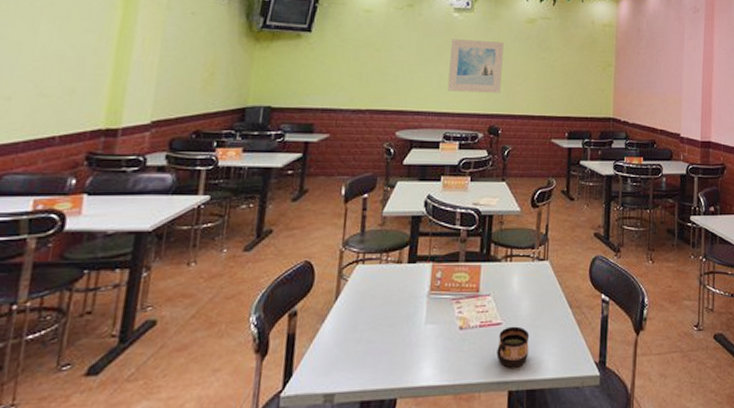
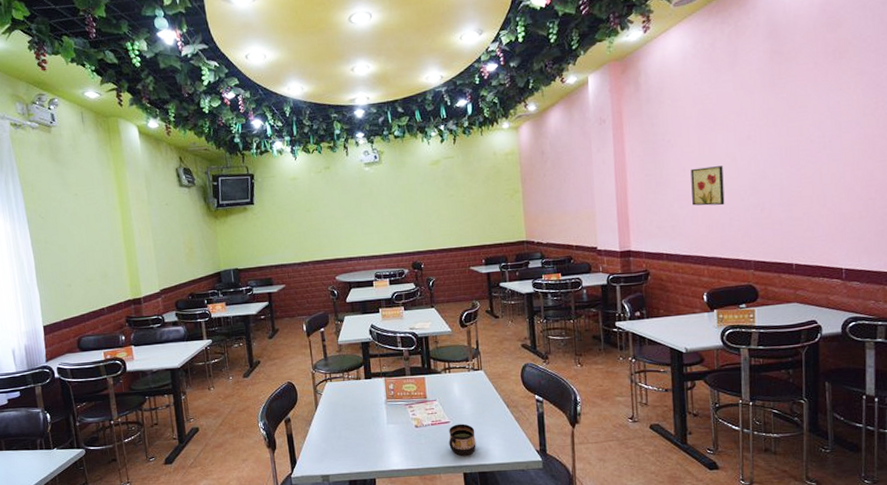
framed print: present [447,39,504,94] -> none [367,187,418,237]

